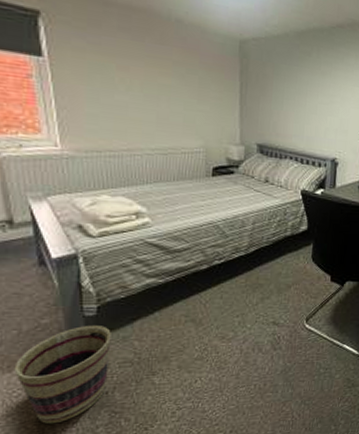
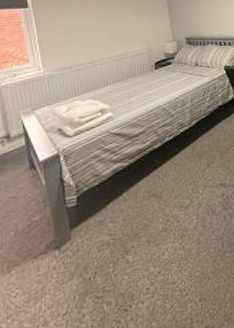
basket: present [14,326,111,424] -> none [12,214,90,321]

